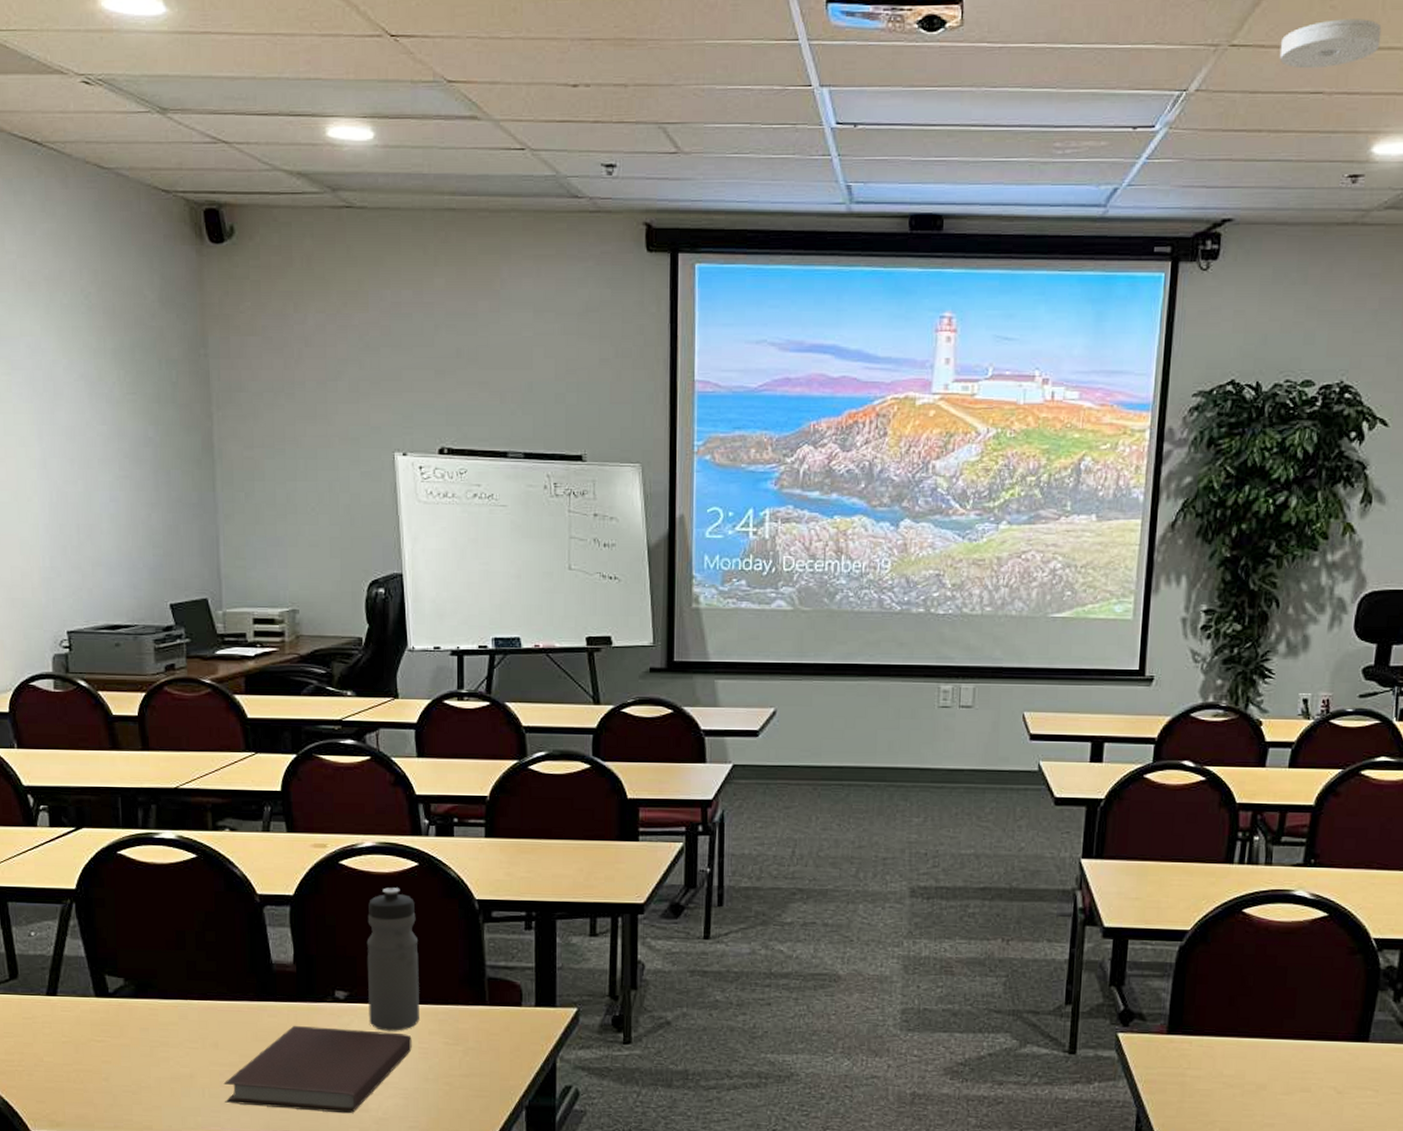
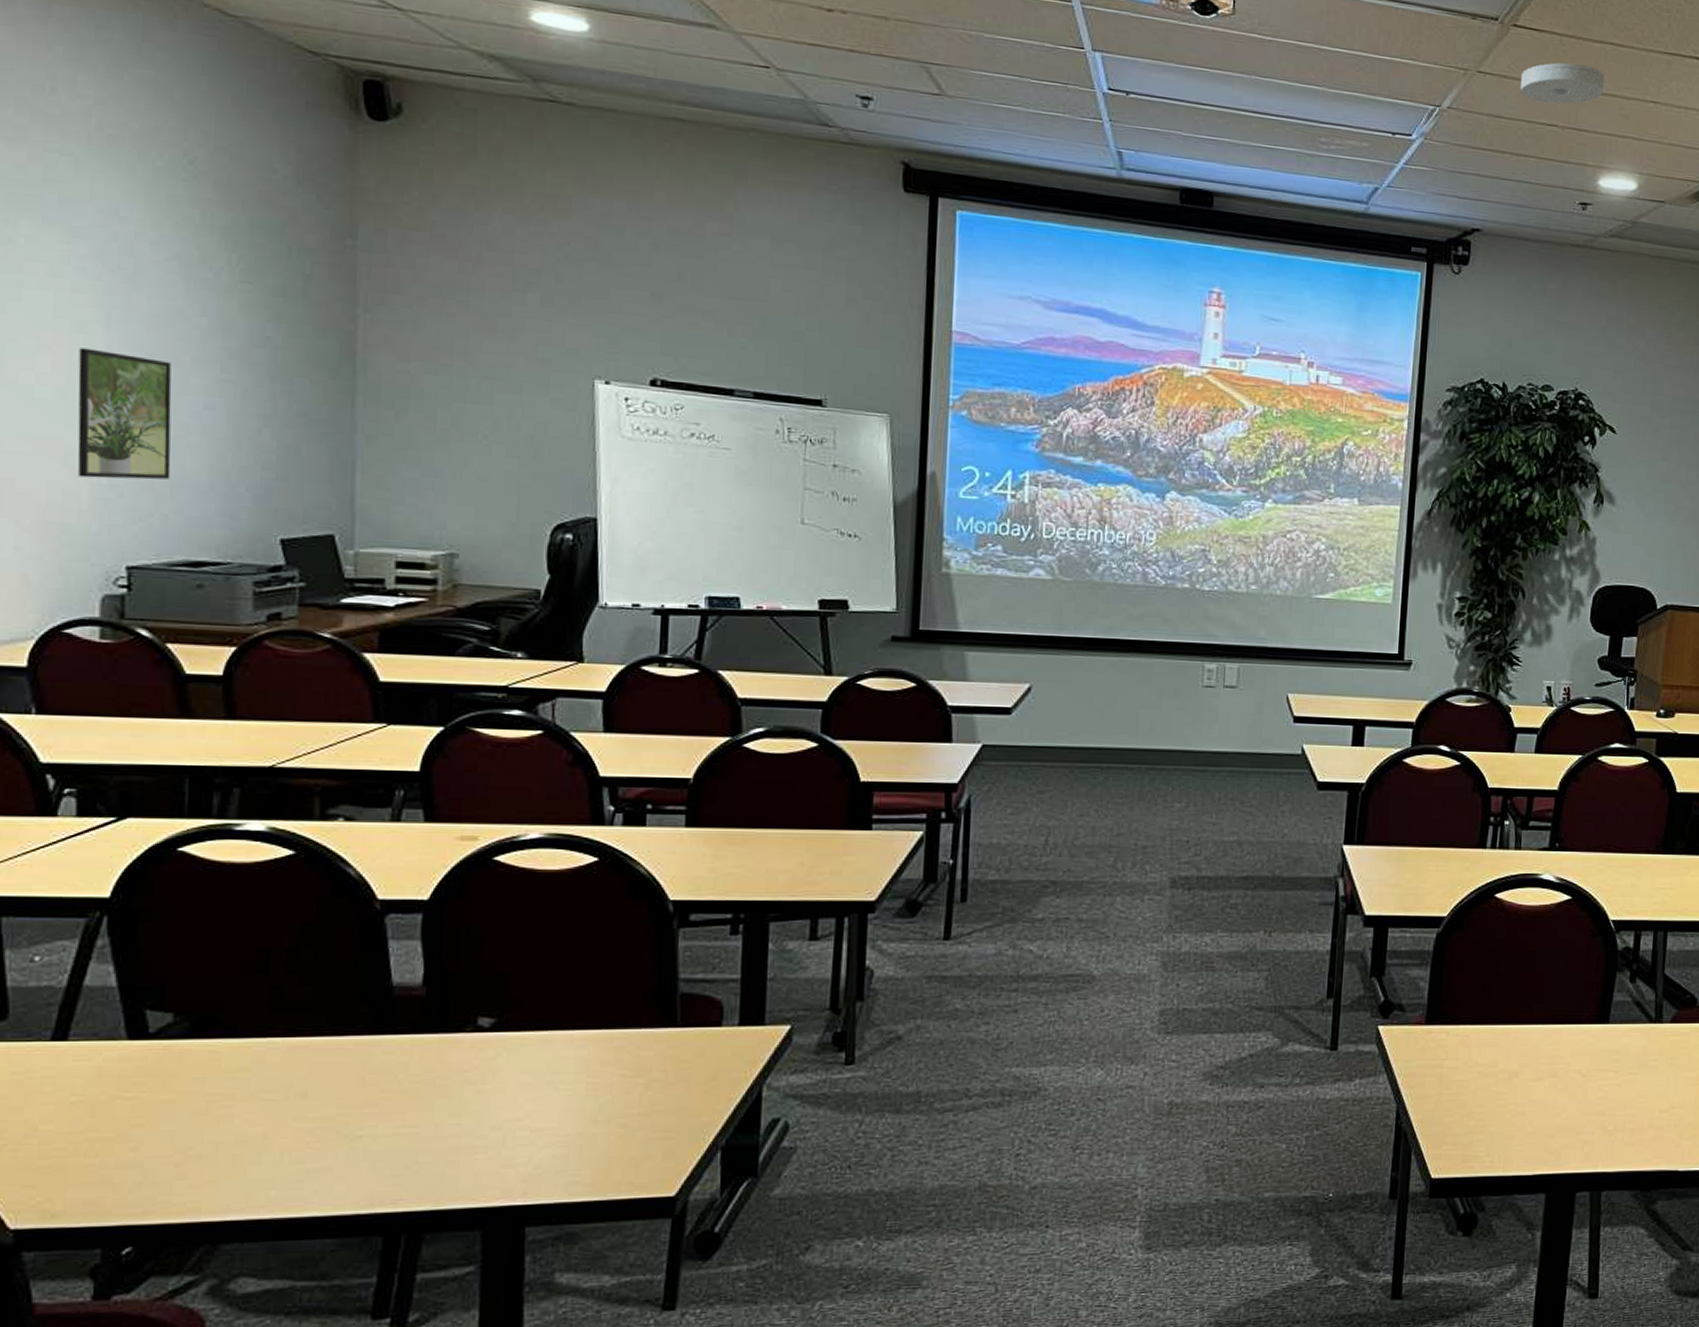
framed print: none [23,458,91,562] -> present [77,348,172,480]
notebook: present [223,1025,412,1114] -> none [311,1063,578,1172]
water bottle: present [366,887,419,1031] -> none [522,888,594,1064]

